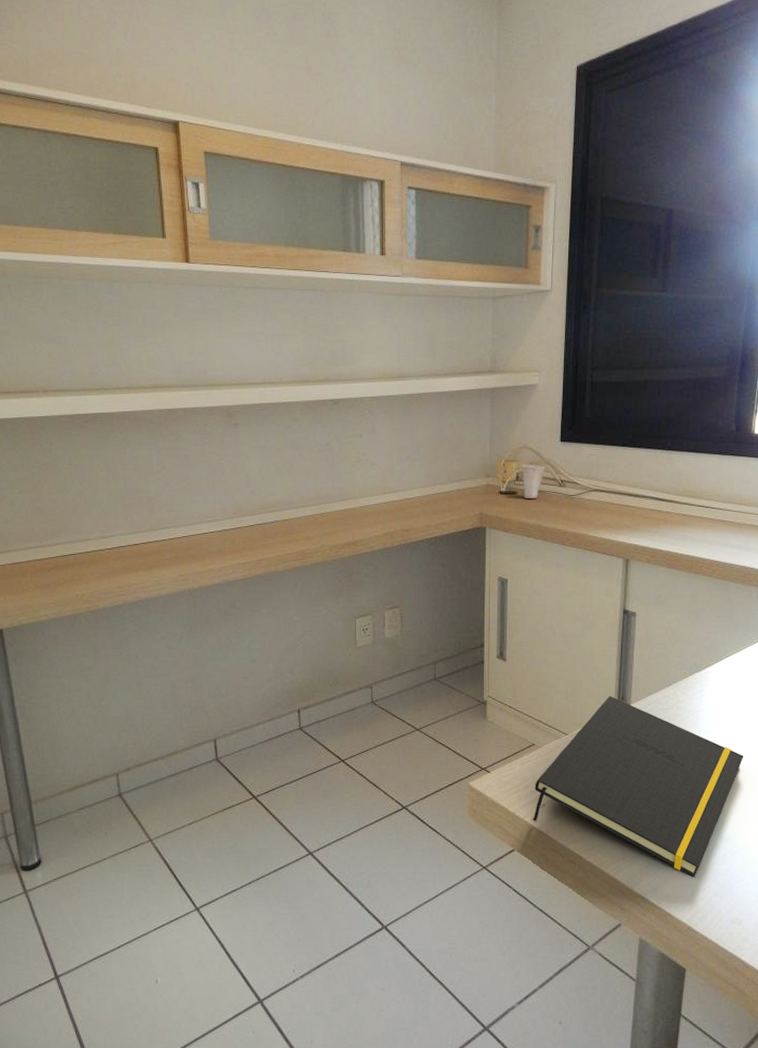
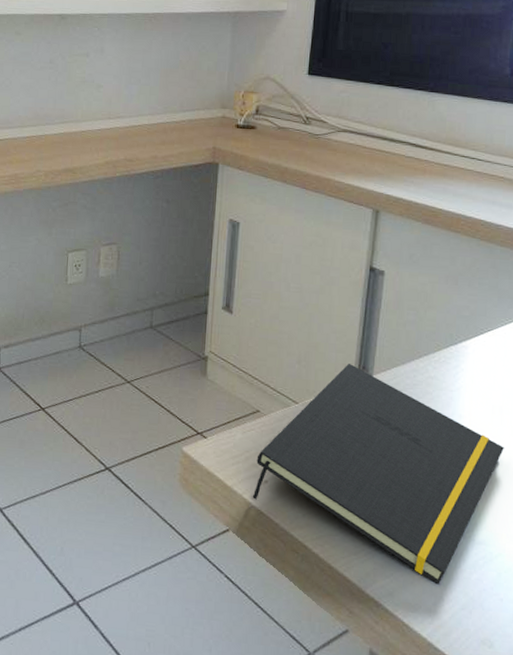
cup: present [522,464,546,499] -> none [263,97,290,135]

